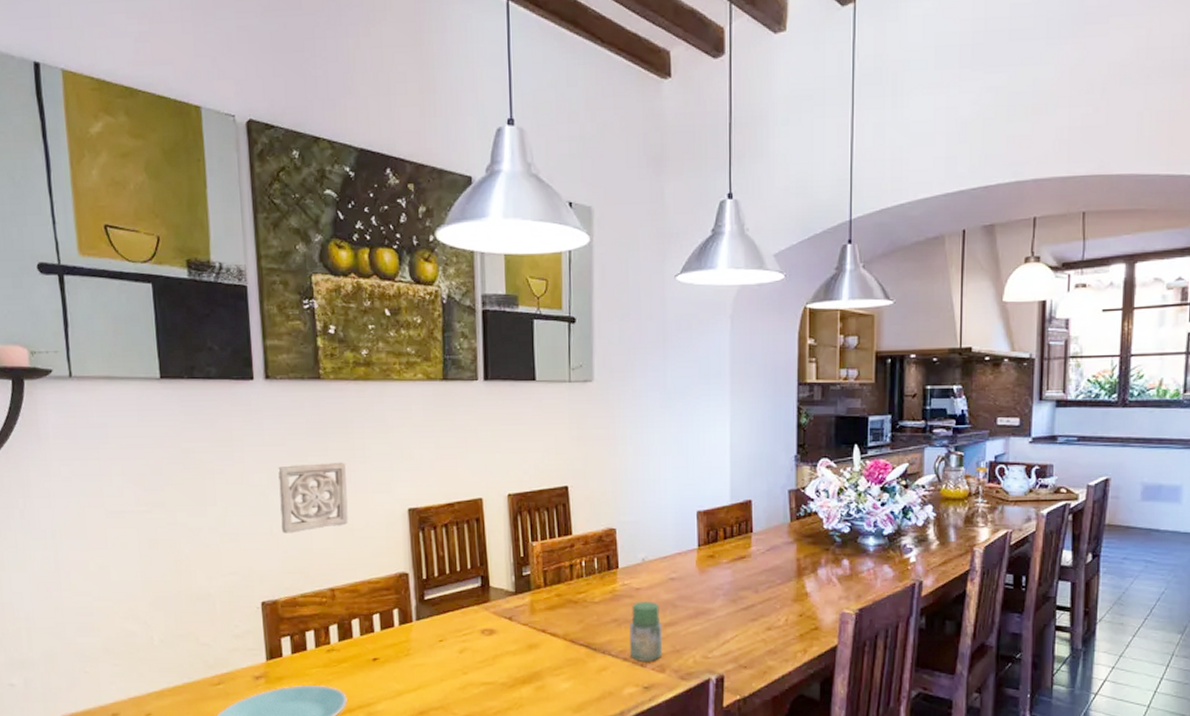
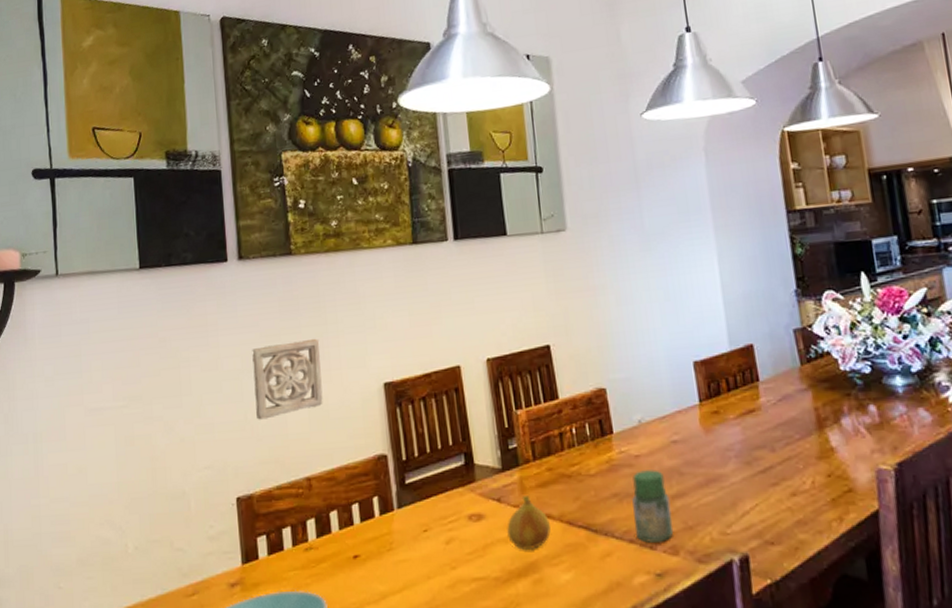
fruit: none [515,616,555,662] -> present [506,496,551,551]

